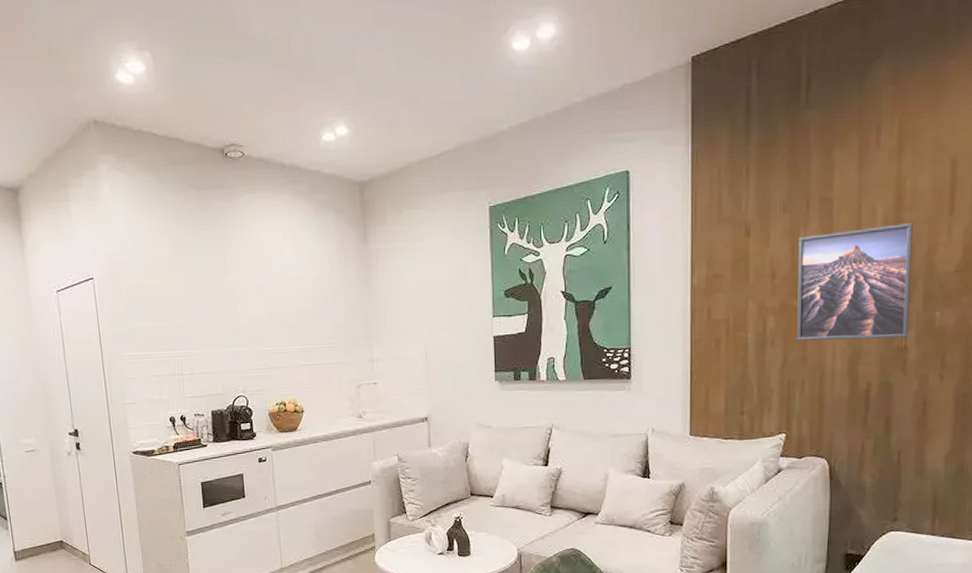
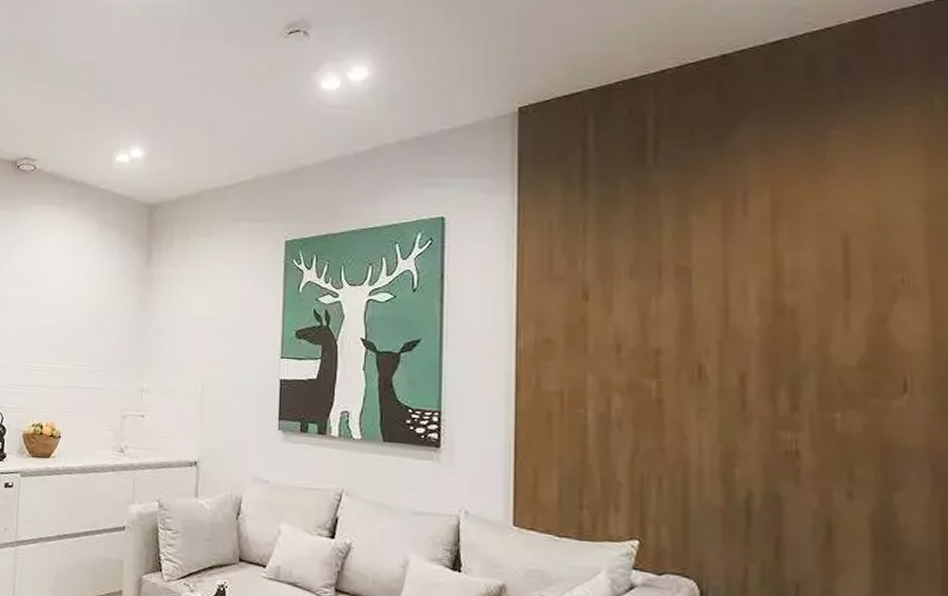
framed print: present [796,223,913,341] -> none [650,304,801,440]

